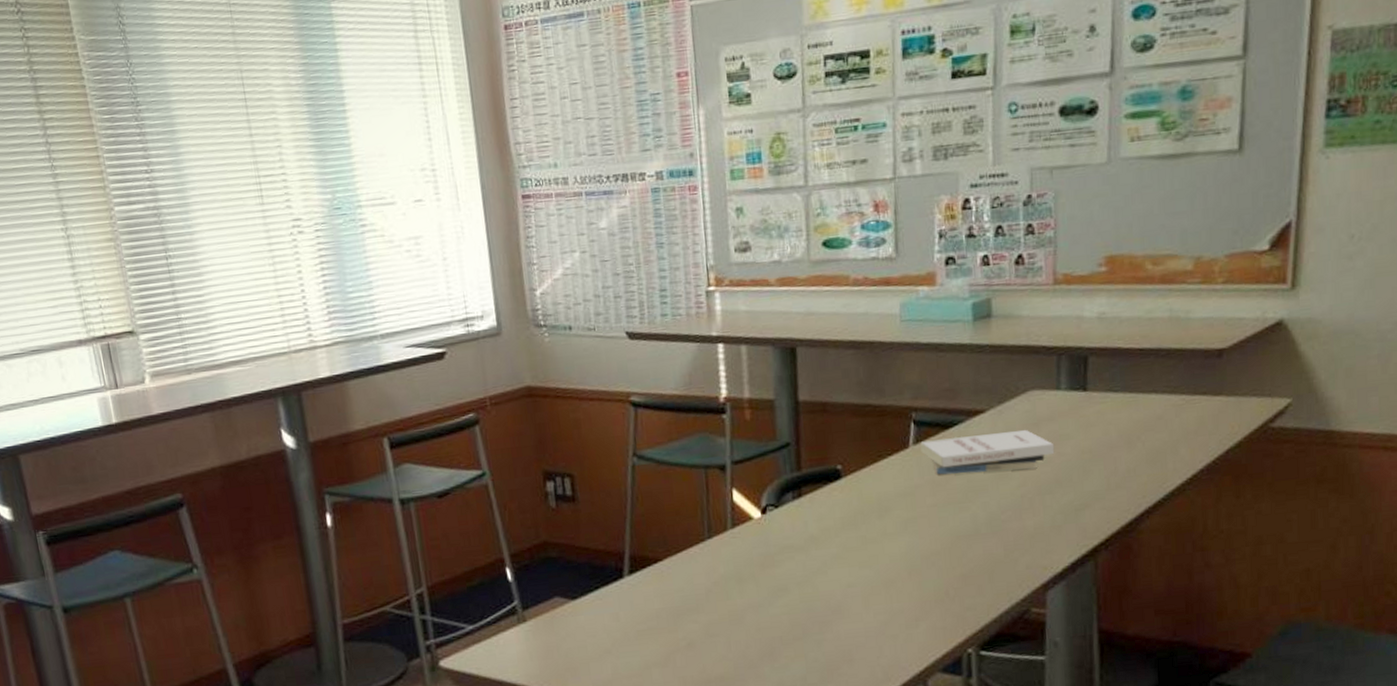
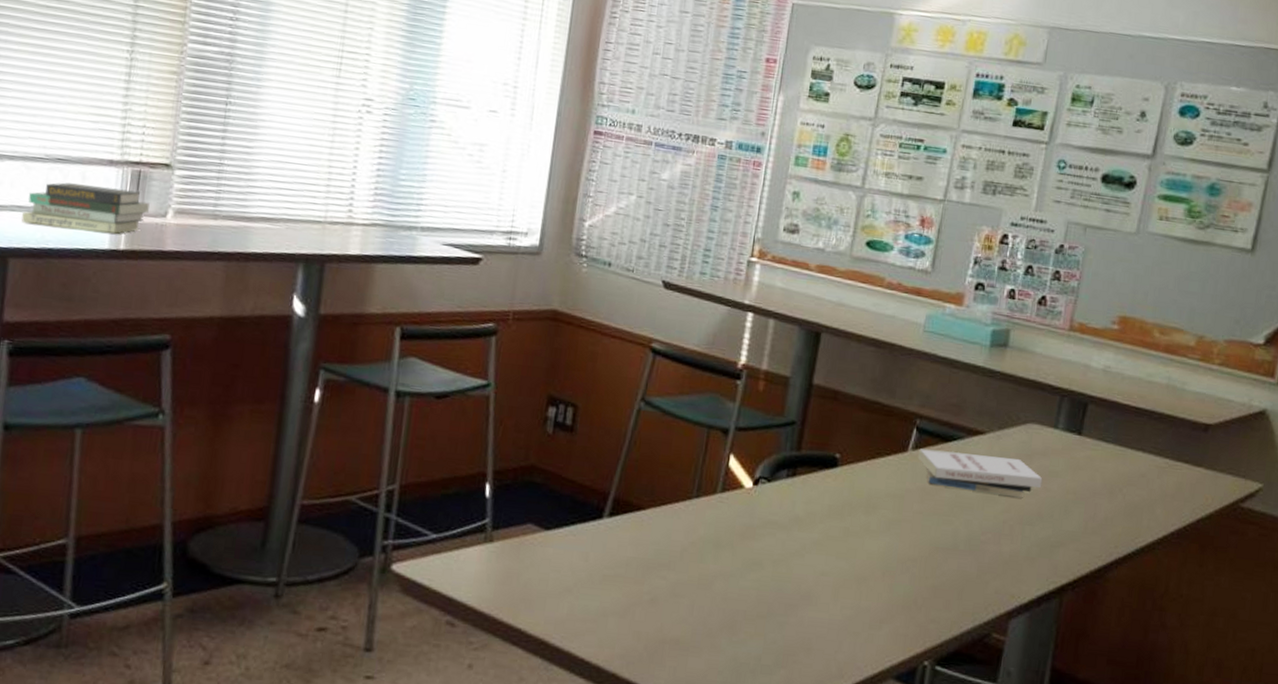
books: none [17,364,128,419] -> present [21,182,150,234]

